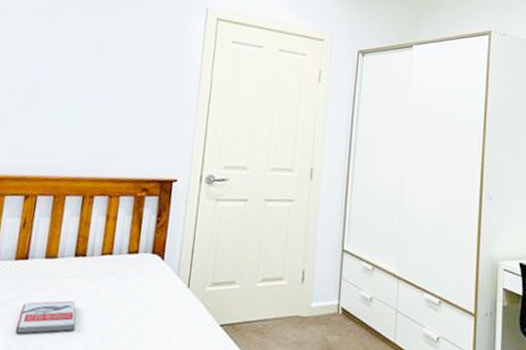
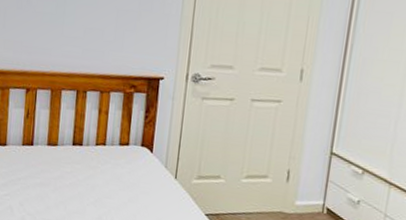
book: present [15,300,76,335] -> none [27,181,76,210]

